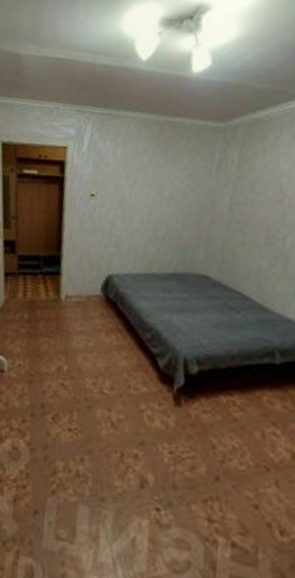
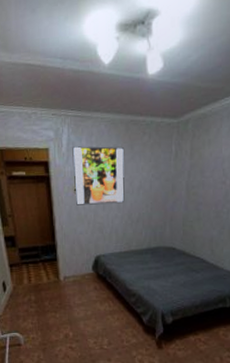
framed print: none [91,147,155,215] -> present [72,146,125,205]

